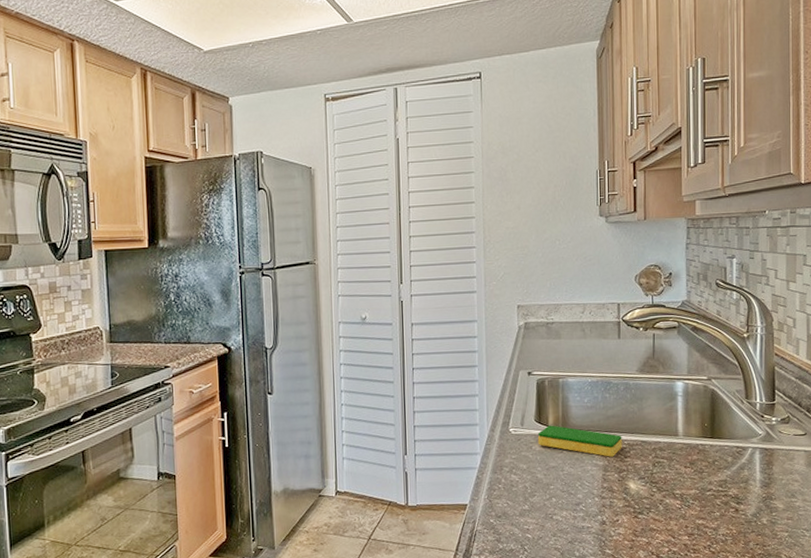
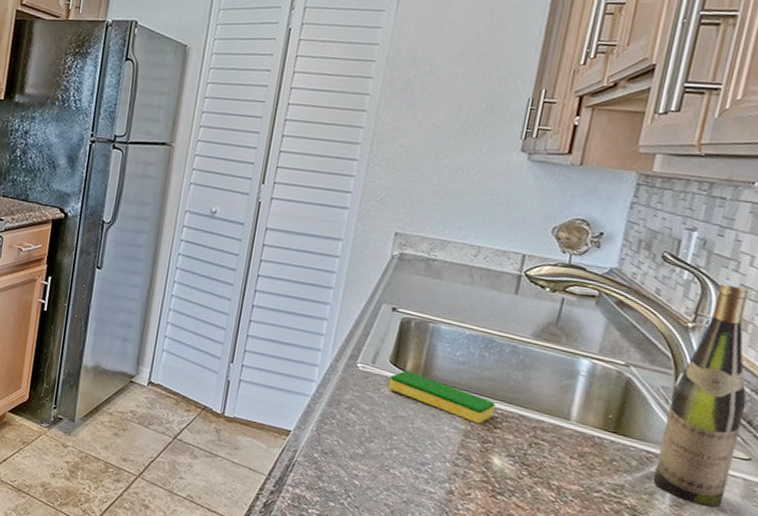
wine bottle: none [744,296,795,480] -> present [652,284,749,507]

